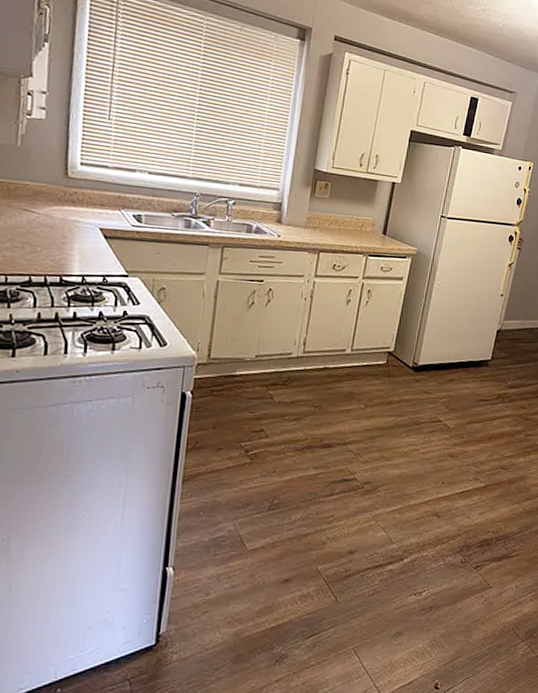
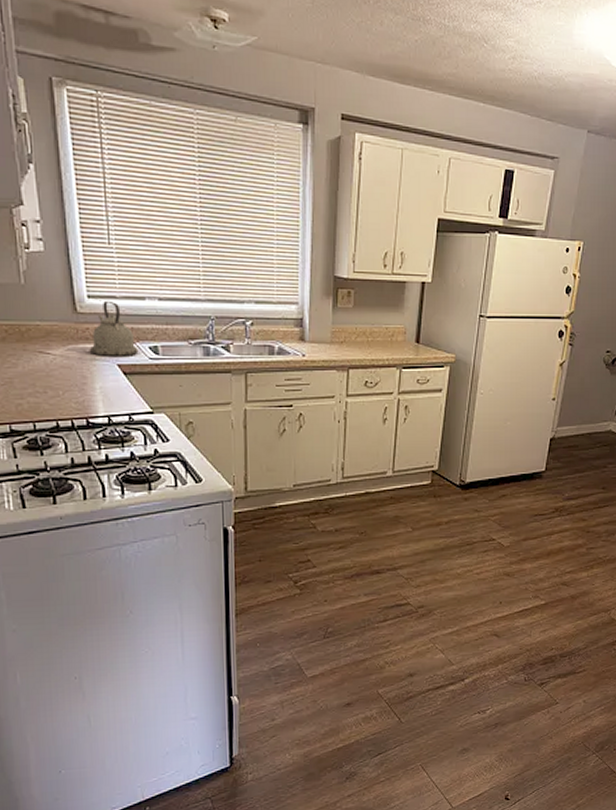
kettle: none [75,169,123,222] -> present [90,300,139,356]

